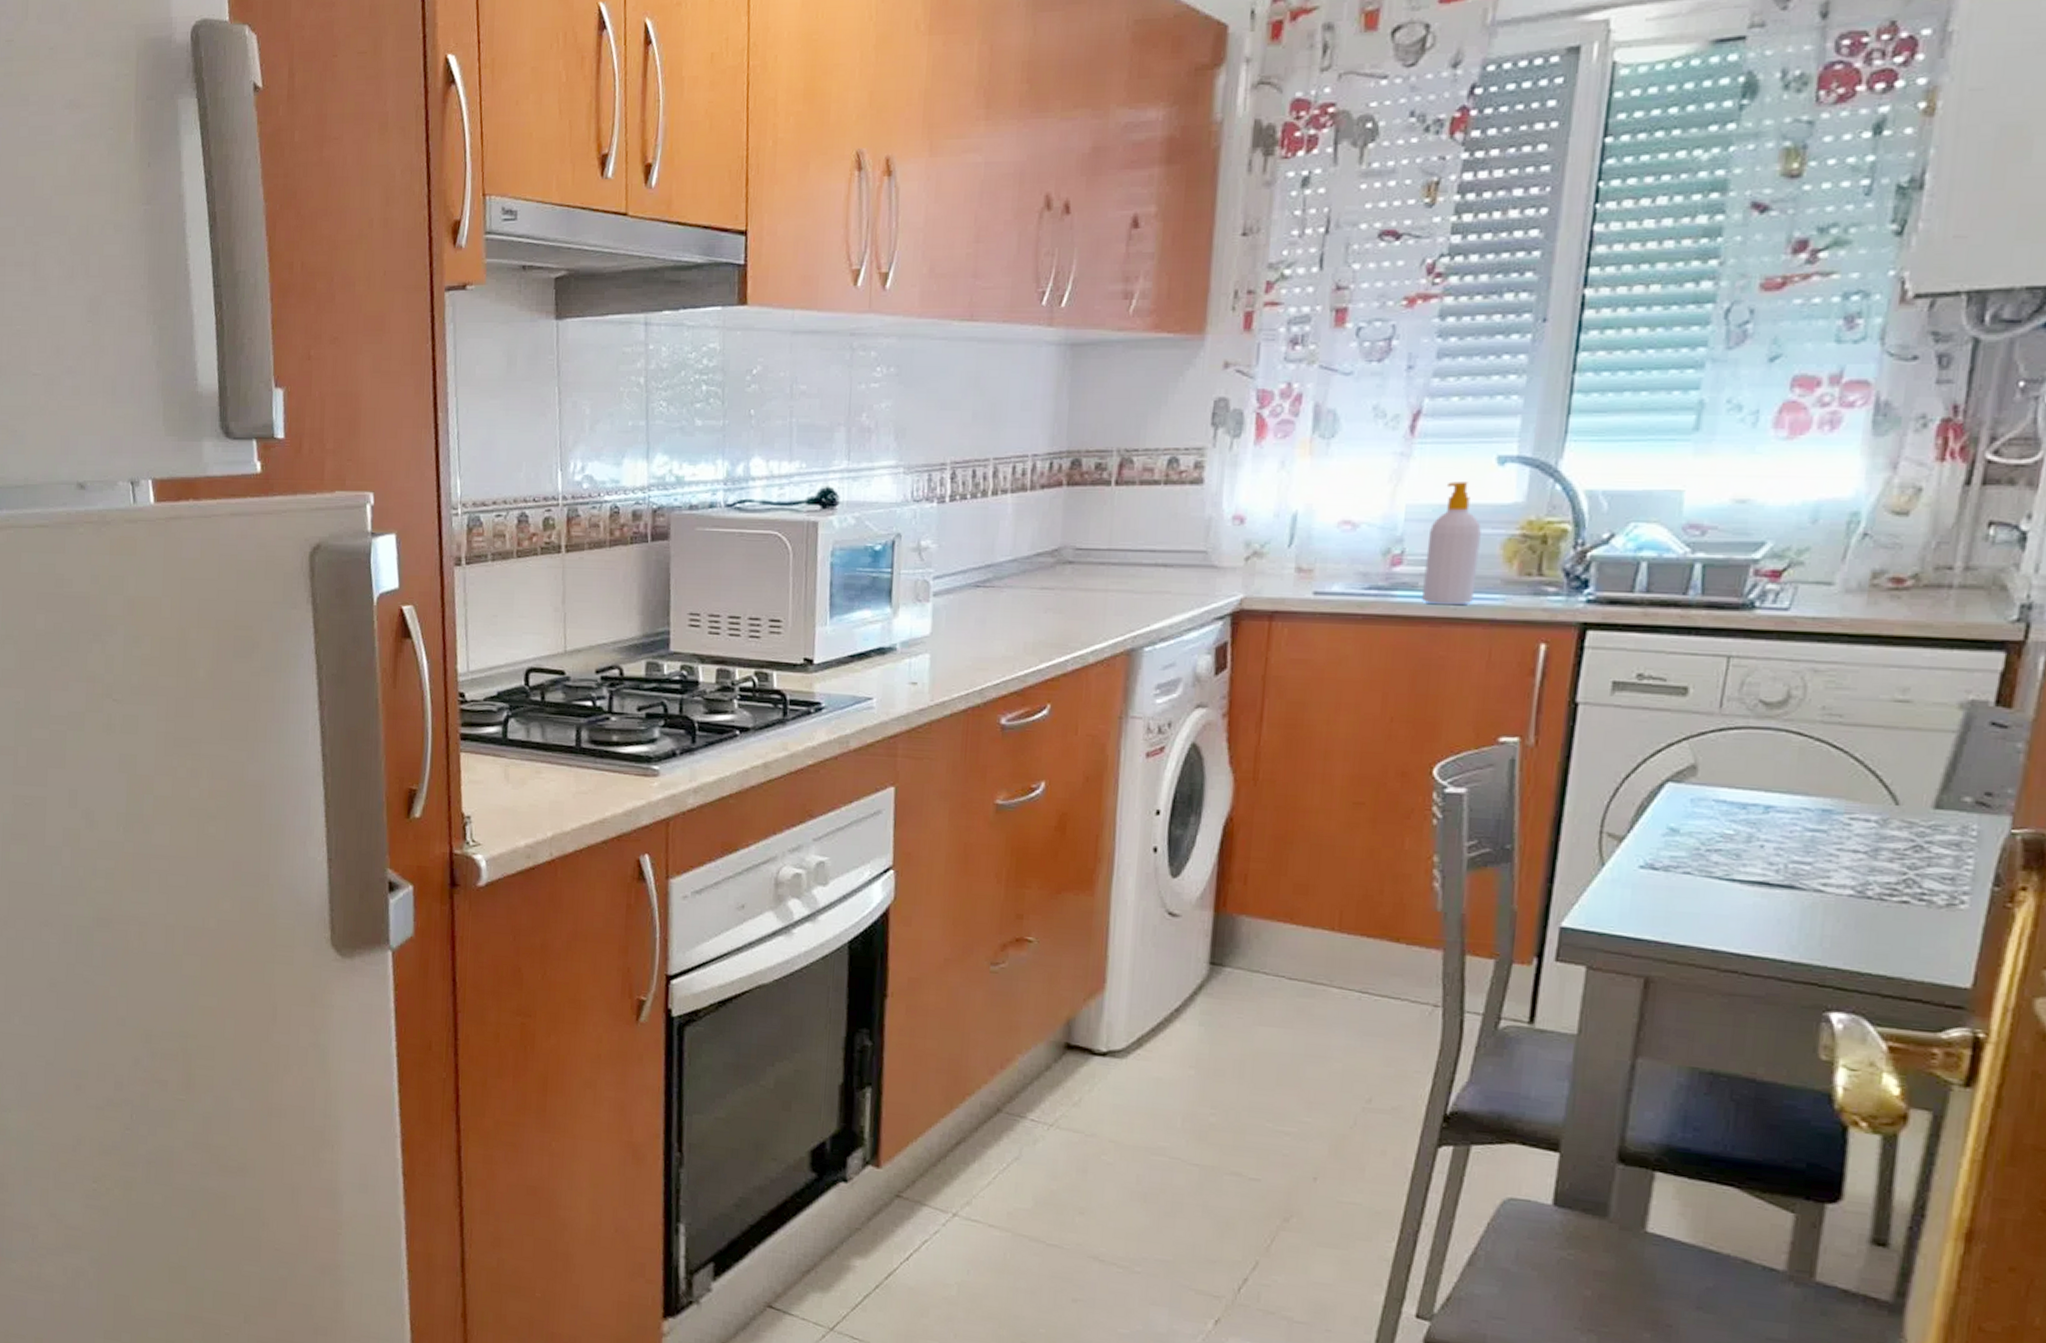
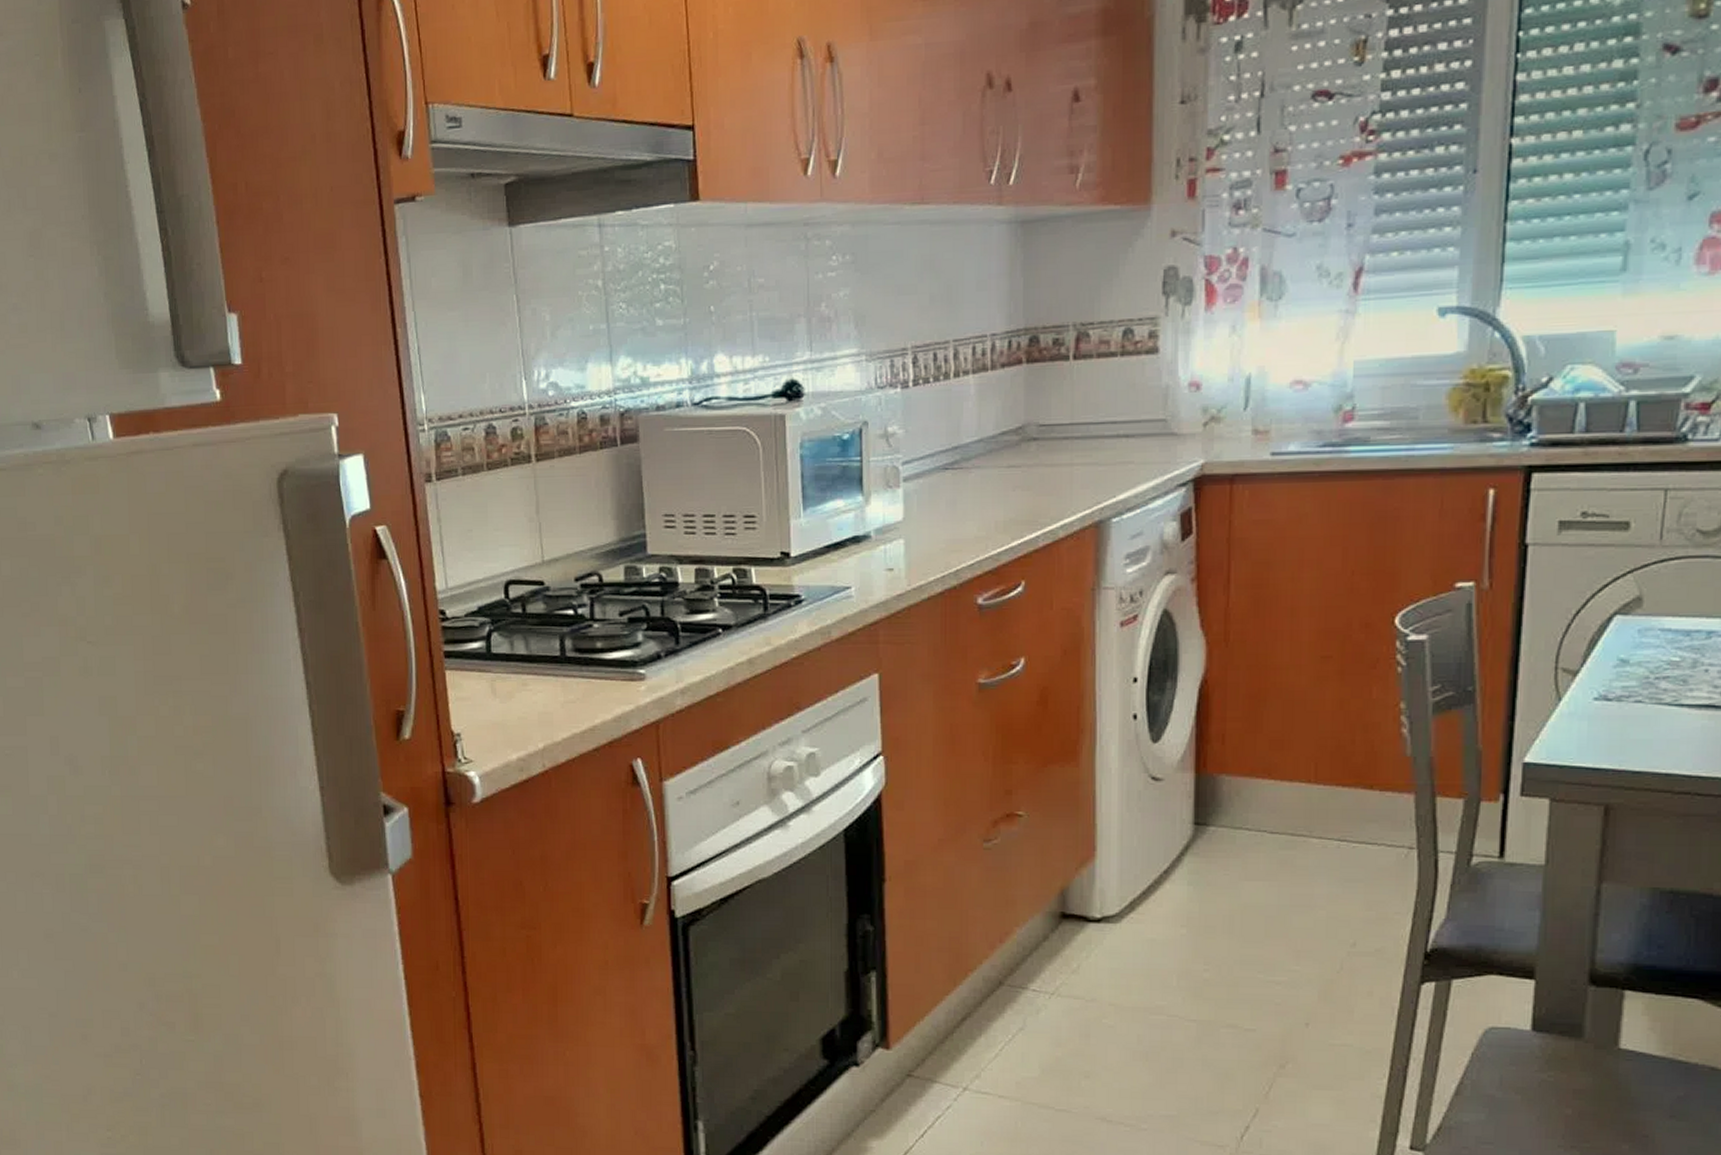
soap bottle: present [1422,481,1481,606] -> none [1375,335,1427,458]

